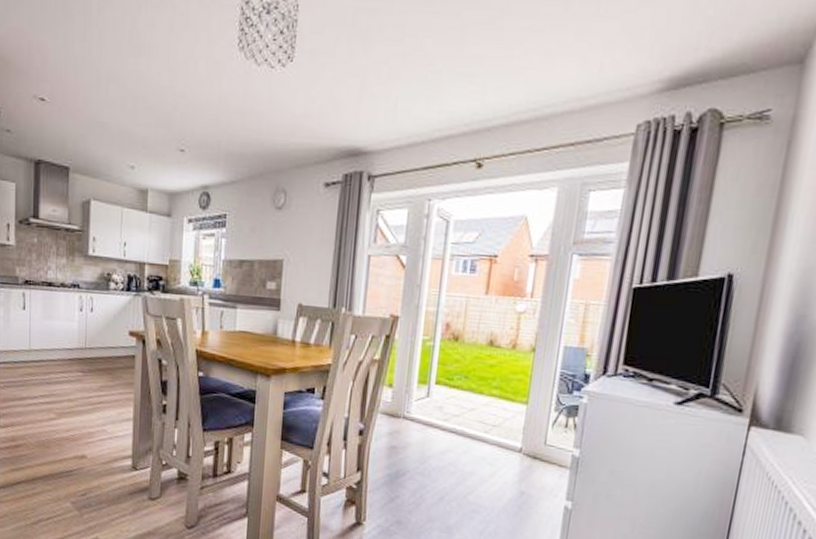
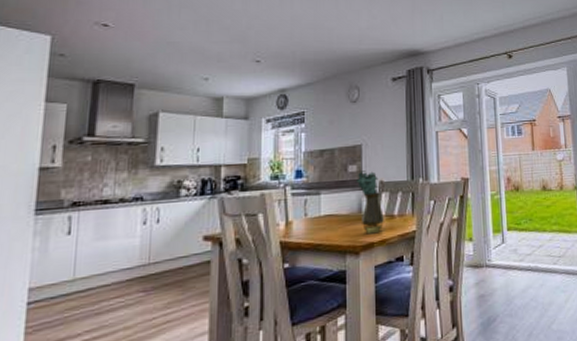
vase: none [273,288,300,360] -> present [355,169,385,234]

